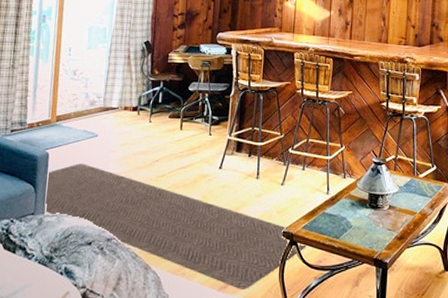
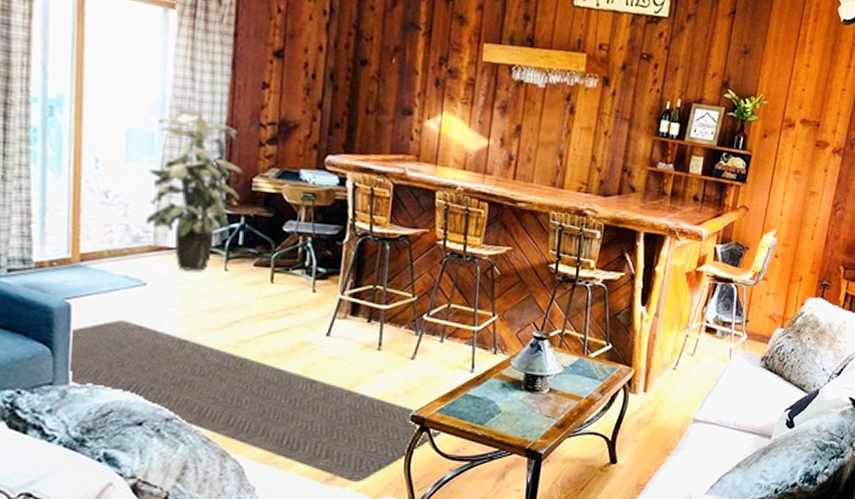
indoor plant: none [98,10,162,124] -> present [145,109,242,271]

